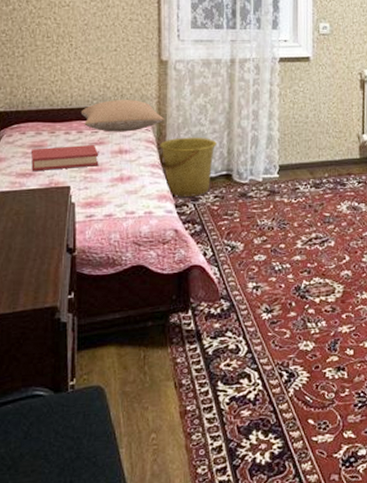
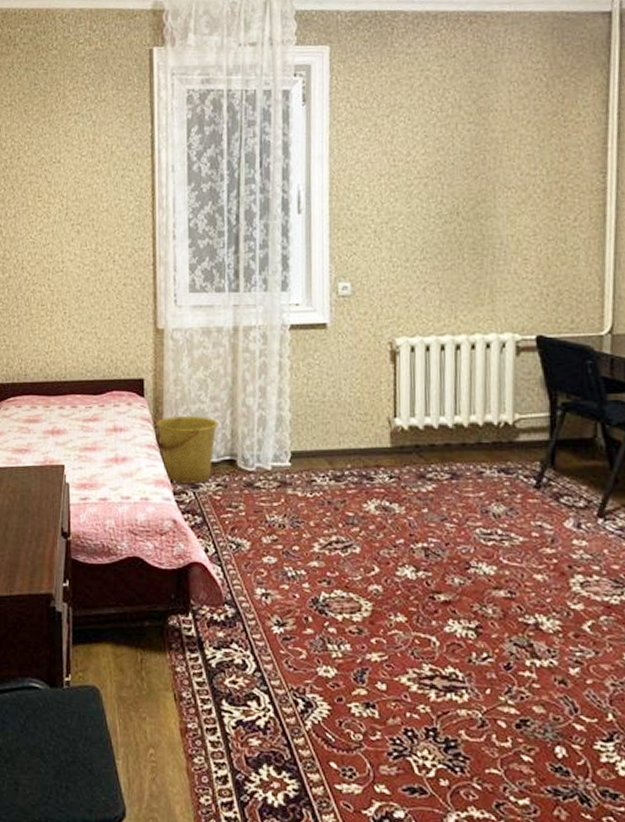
hardback book: present [31,145,99,172] -> none [27,421,93,448]
pillow: present [80,100,164,132] -> none [74,372,161,408]

